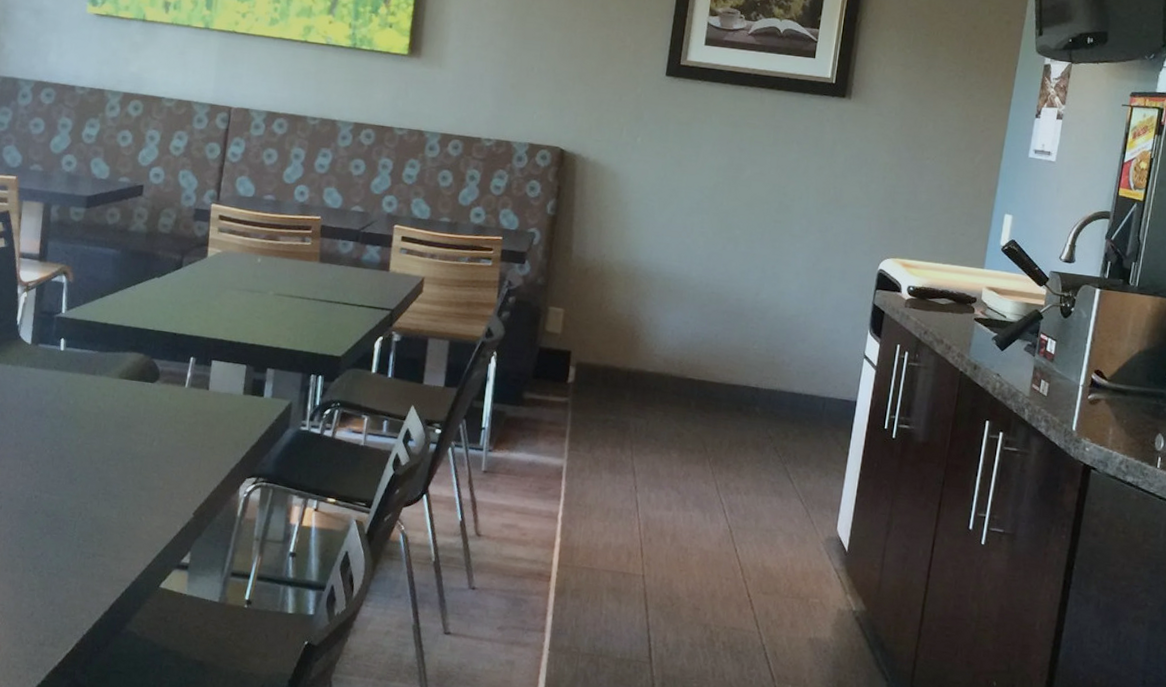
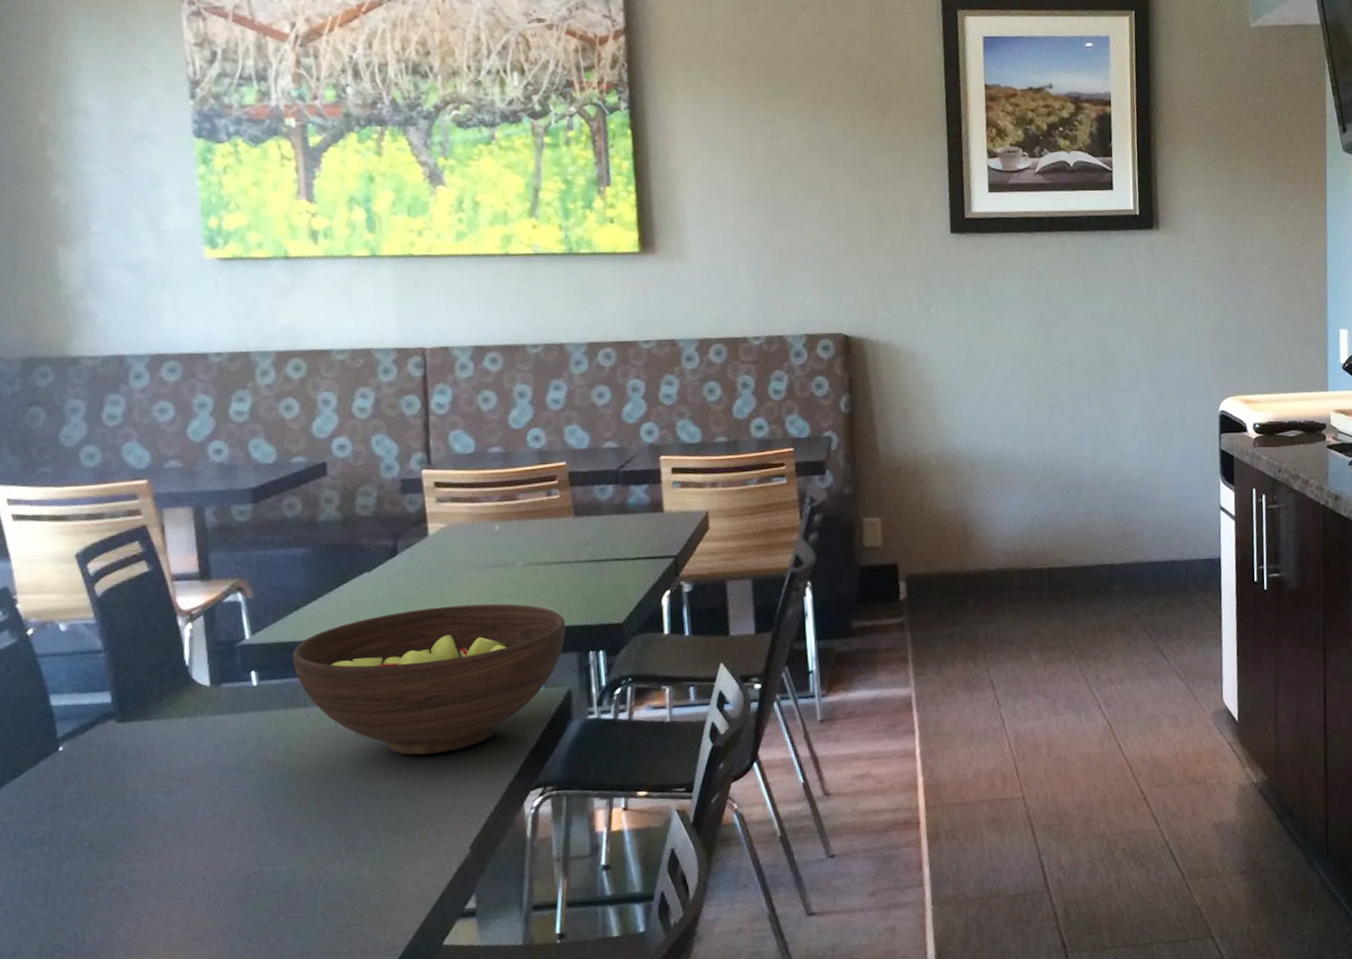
fruit bowl: none [92,313,297,434] -> present [292,603,566,755]

